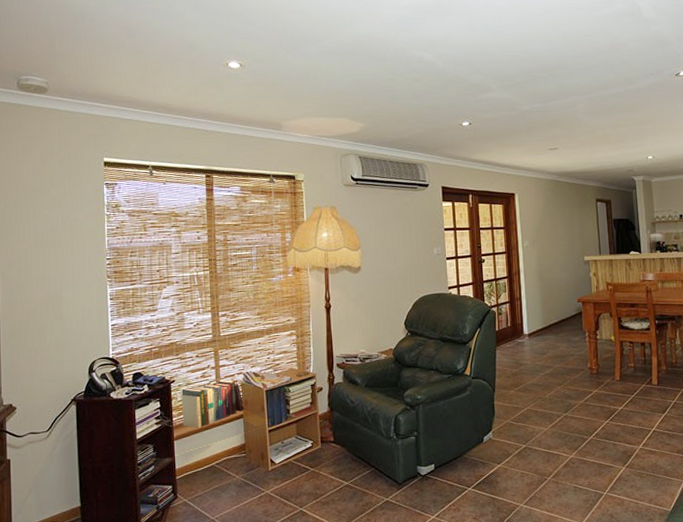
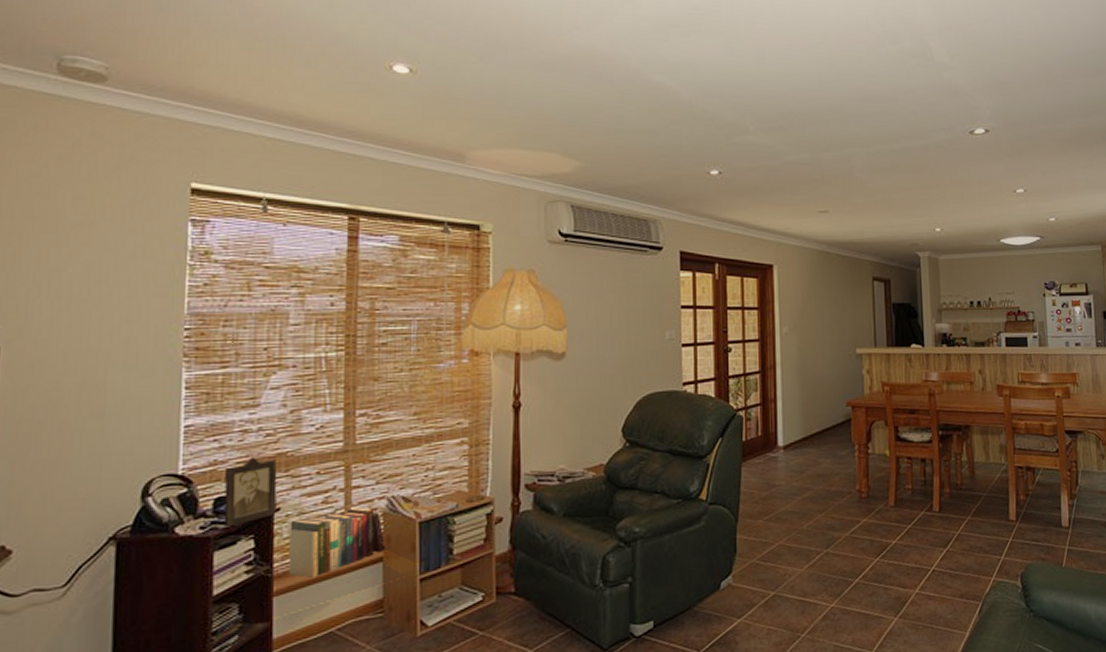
photo frame: none [136,346,172,393] -> present [218,457,277,527]

